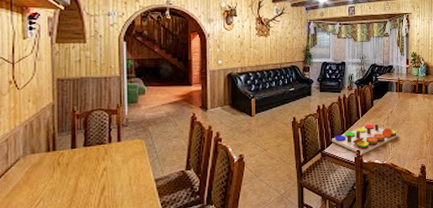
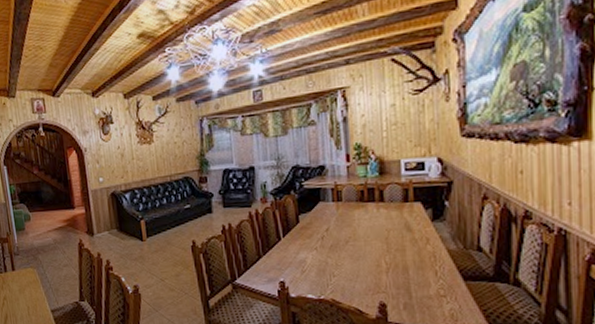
board game: present [331,124,398,155] -> none [243,247,340,287]

